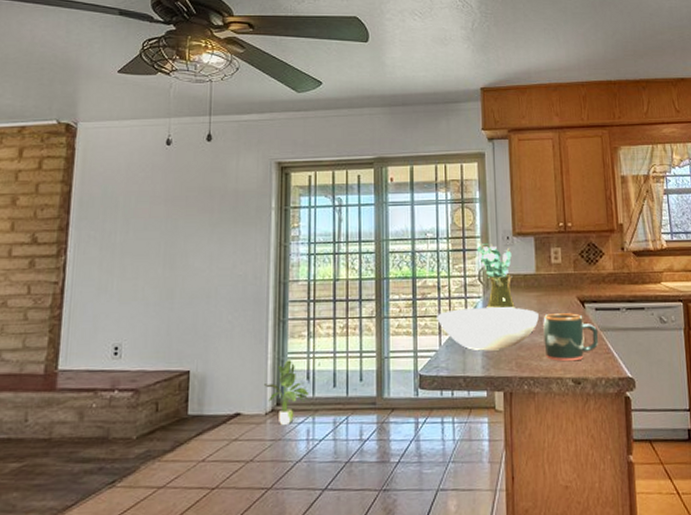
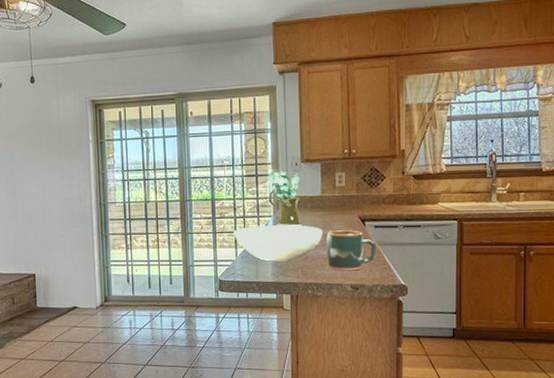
potted plant: present [264,360,309,426] -> none [94,266,130,317]

